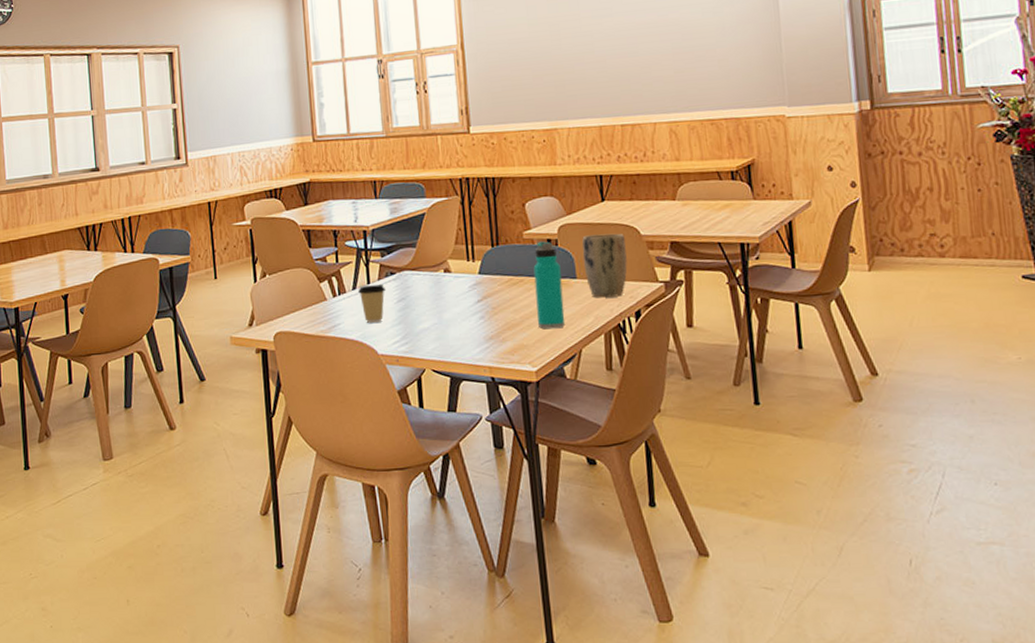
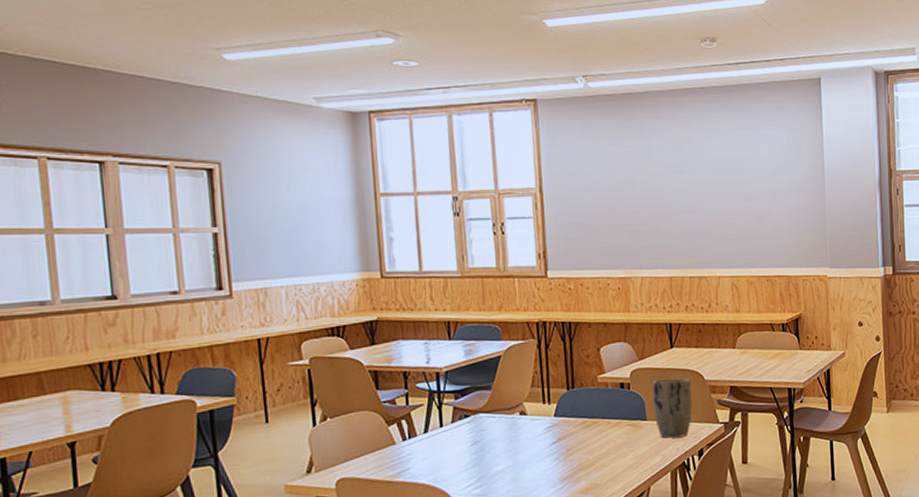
coffee cup: present [358,284,387,324] -> none [430,427,460,468]
water bottle: present [533,241,566,329] -> none [607,385,636,469]

